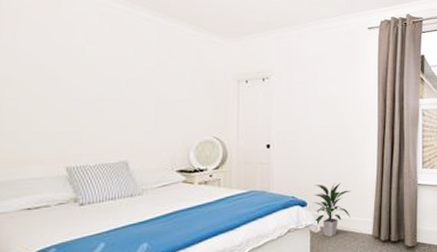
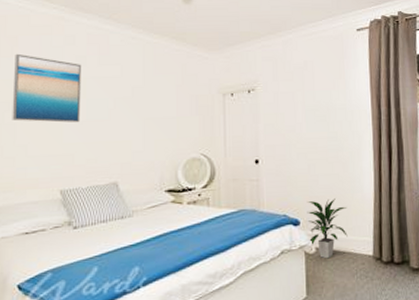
wall art: none [14,26,91,100] -> present [12,53,81,123]

